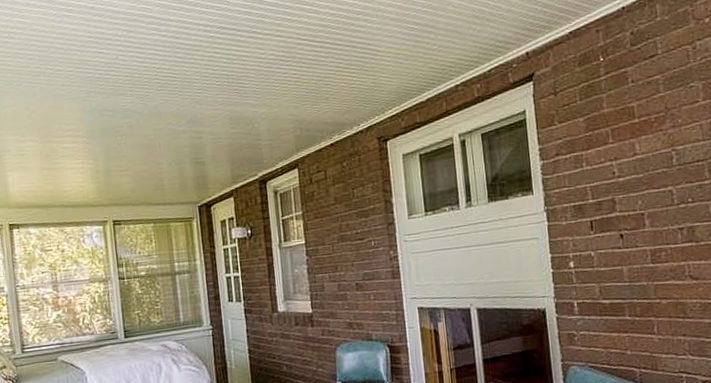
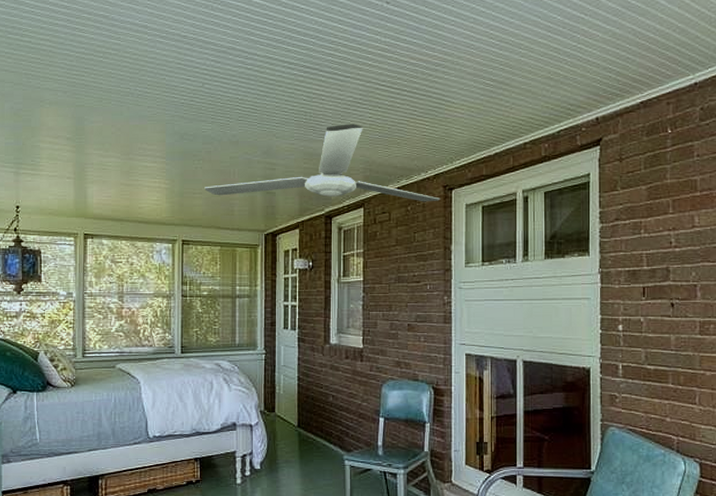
ceiling fan: none [130,82,376,171] -> present [204,123,441,202]

